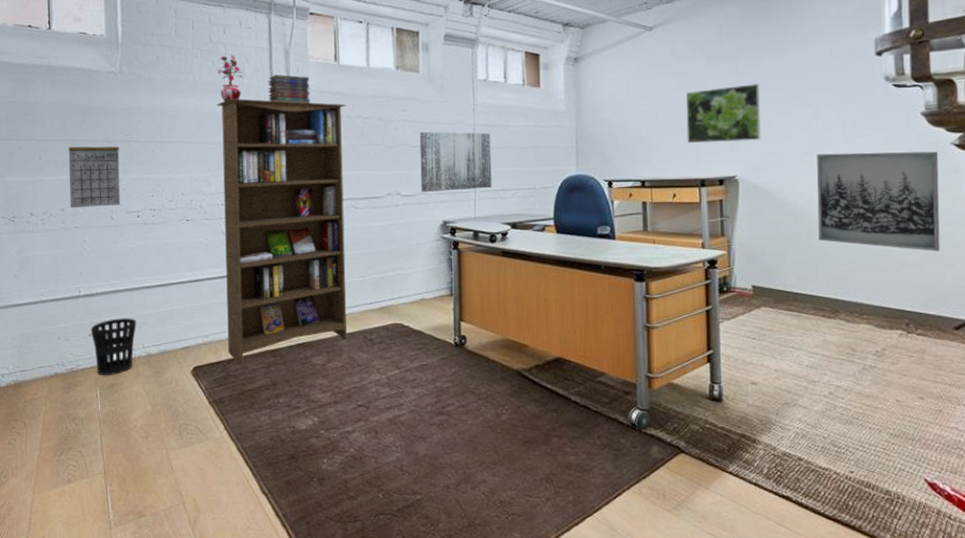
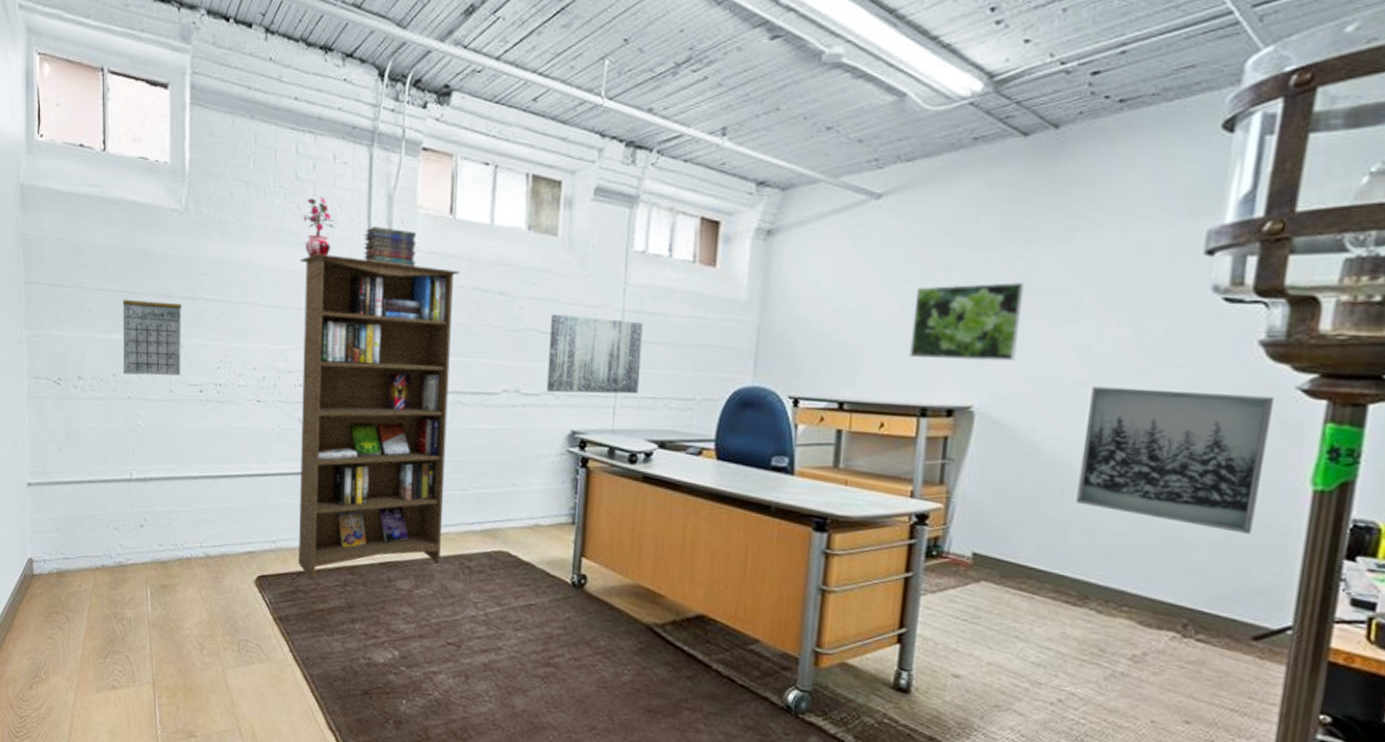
wastebasket: present [90,318,136,375] -> none [142,510,194,575]

